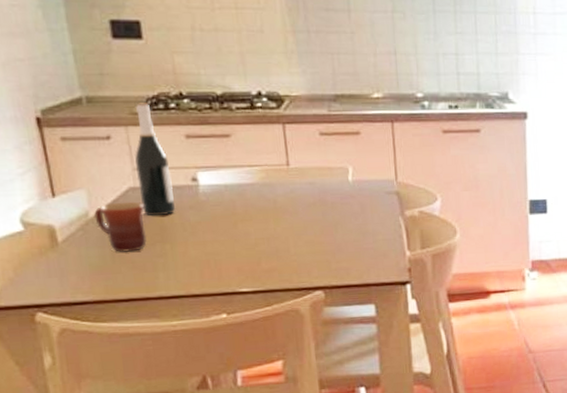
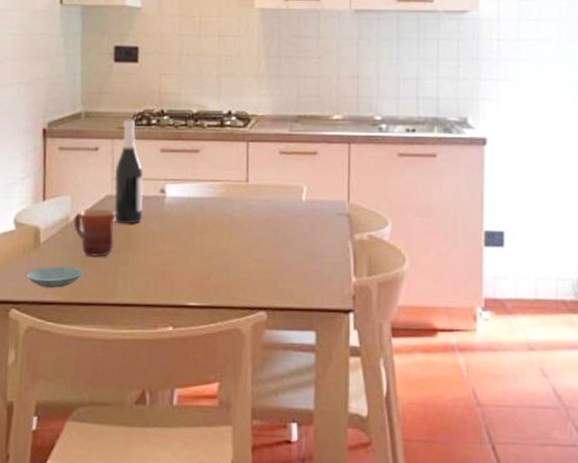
saucer: none [48,264,116,288] -> present [26,266,84,288]

